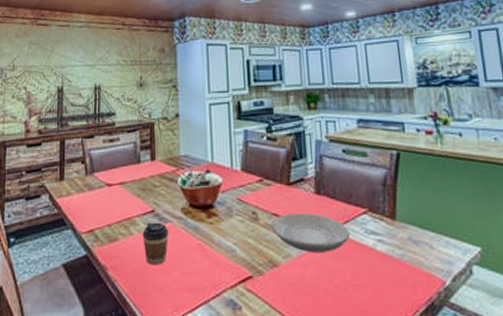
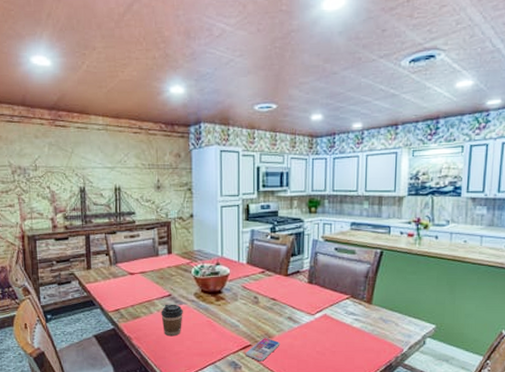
smartphone: none [245,265,288,300] -> present [245,337,280,362]
plate: present [271,212,351,252] -> none [270,298,334,328]

